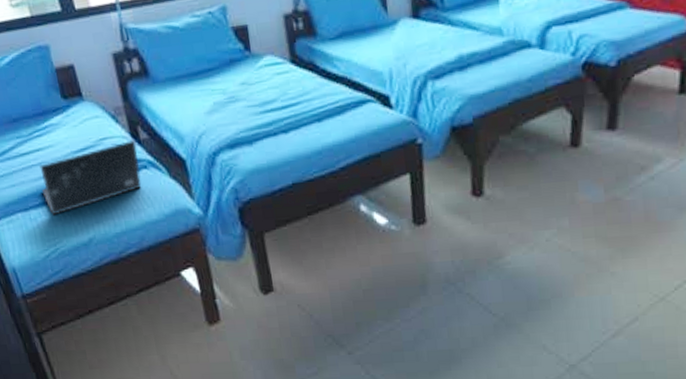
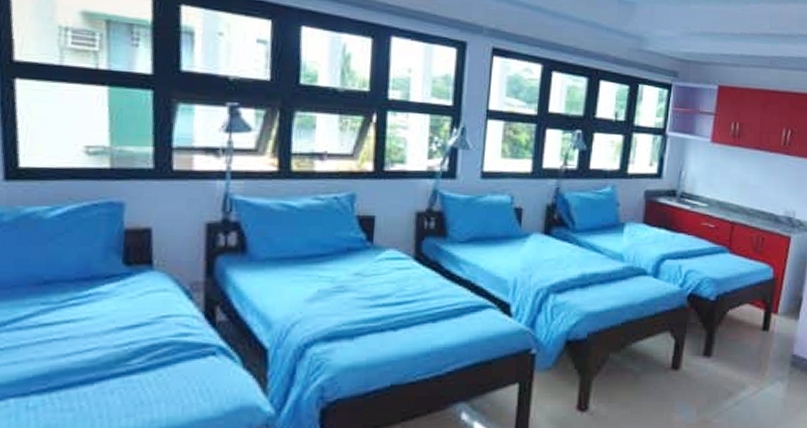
laptop: present [39,140,142,215] -> none [56,321,209,404]

